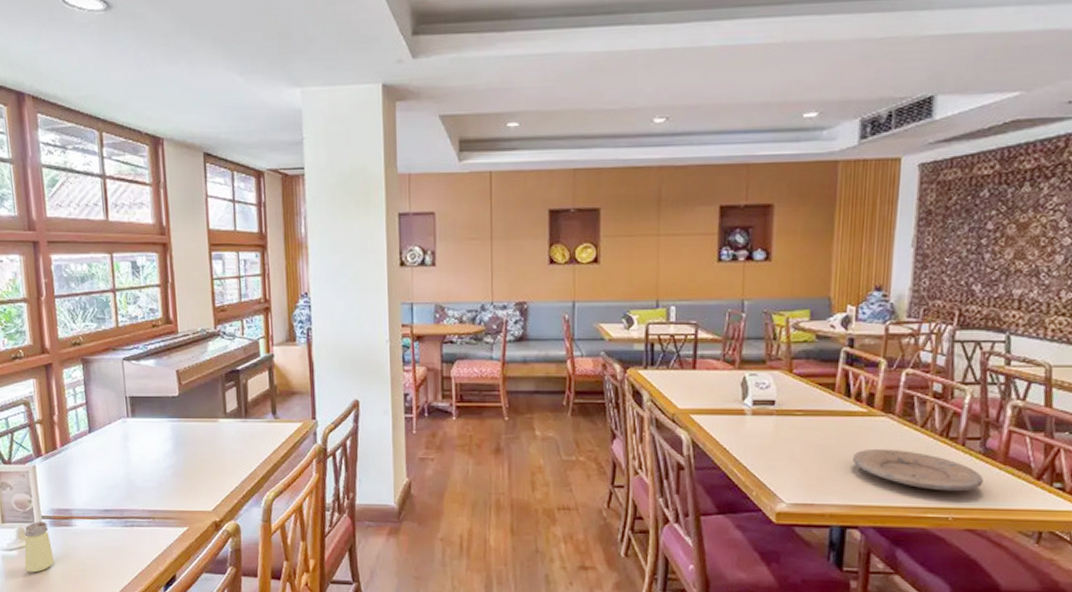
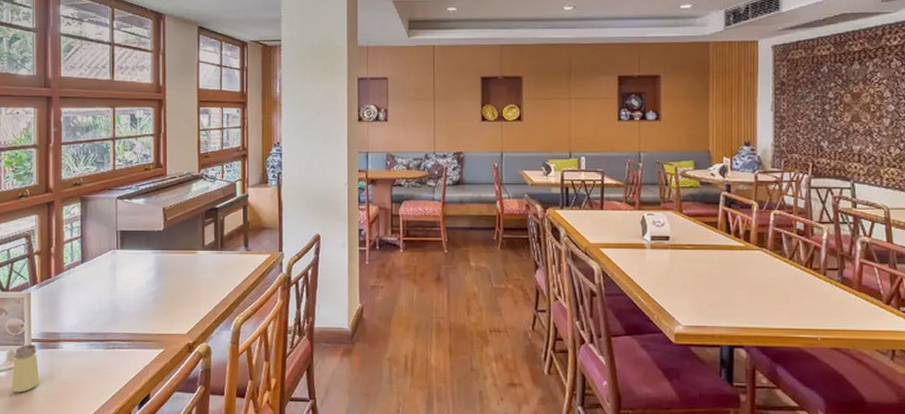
plate: present [853,448,983,492] -> none [736,277,843,315]

